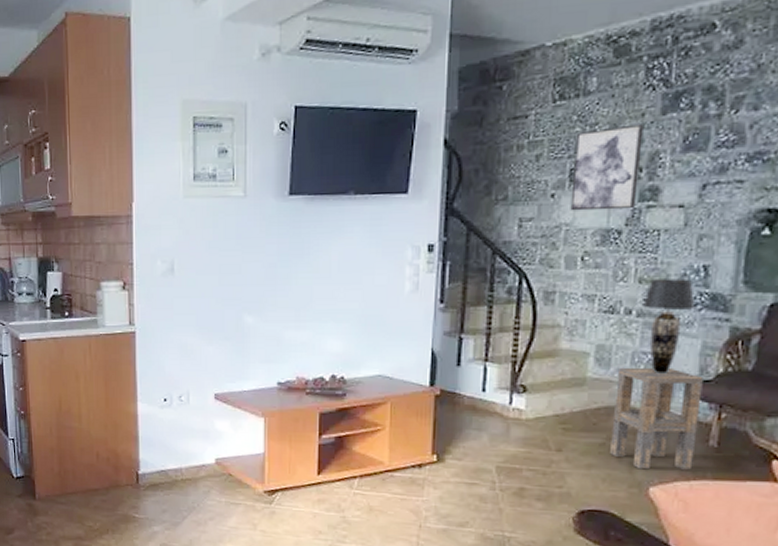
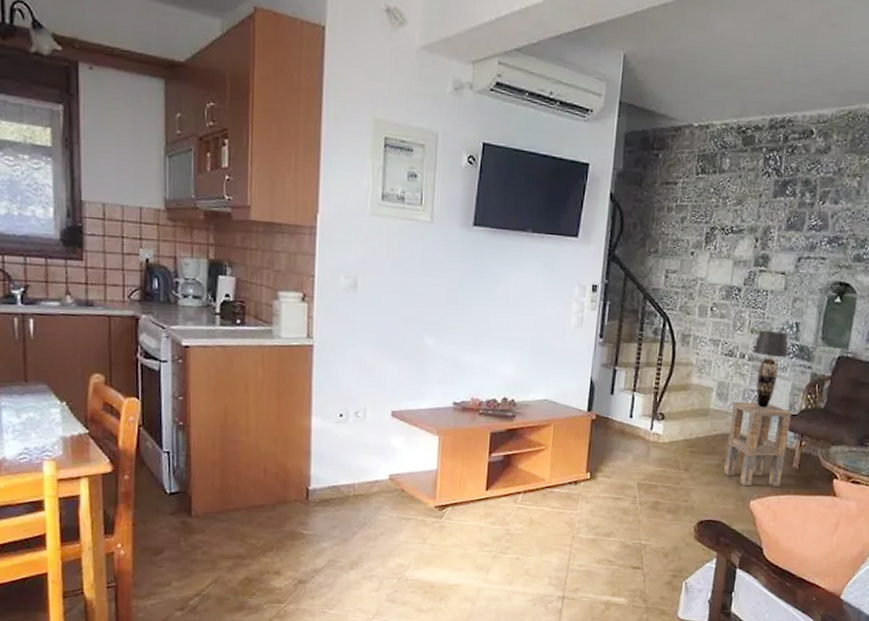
wall art: present [570,124,643,211] -> none [704,202,761,272]

